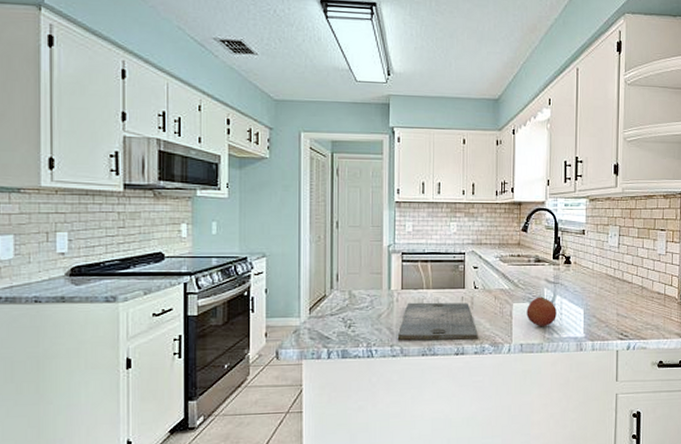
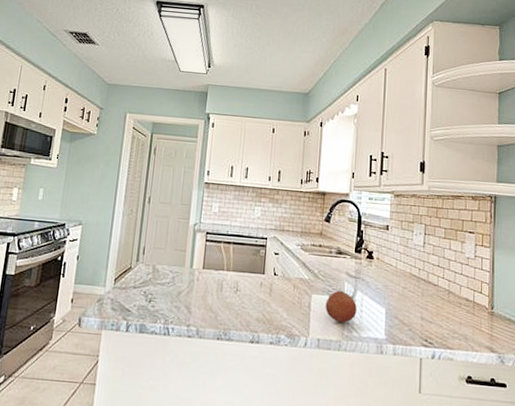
cutting board: present [397,302,478,340] -> none [194,283,275,328]

